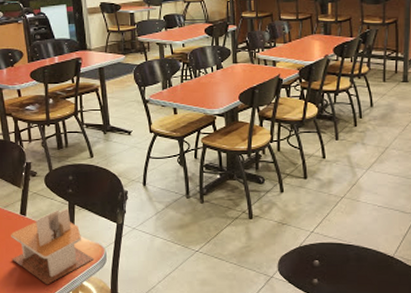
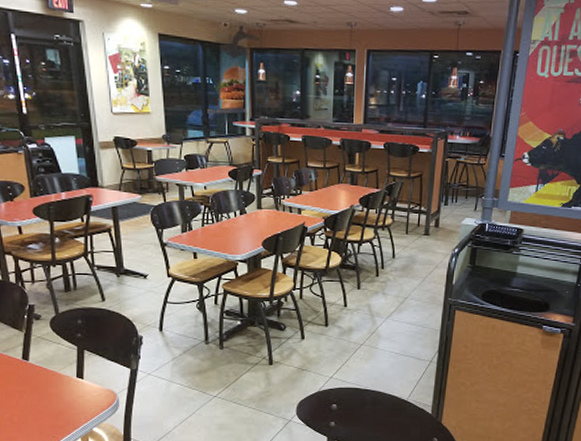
napkin holder: present [11,208,94,285] -> none [11,353,105,432]

